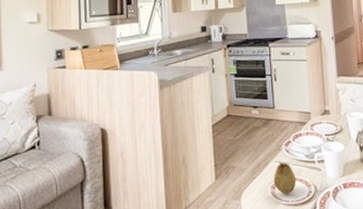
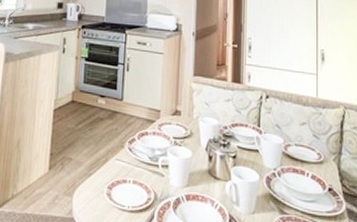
fruit: present [273,161,297,195] -> none [110,159,136,198]

